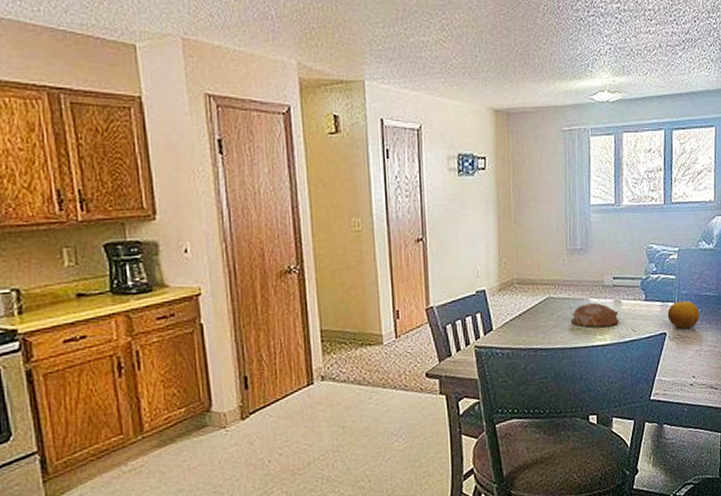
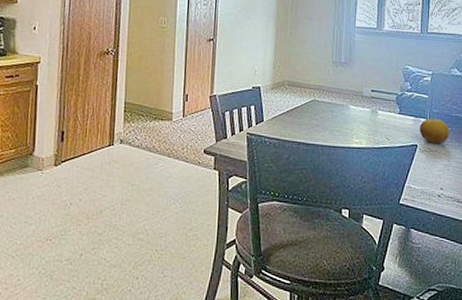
bowl: present [571,303,620,327] -> none [332,109,376,132]

